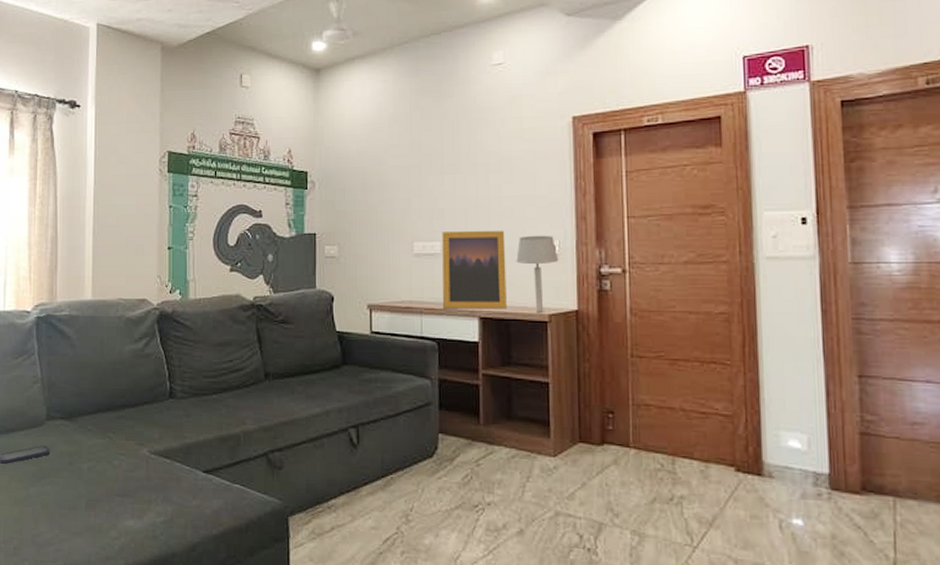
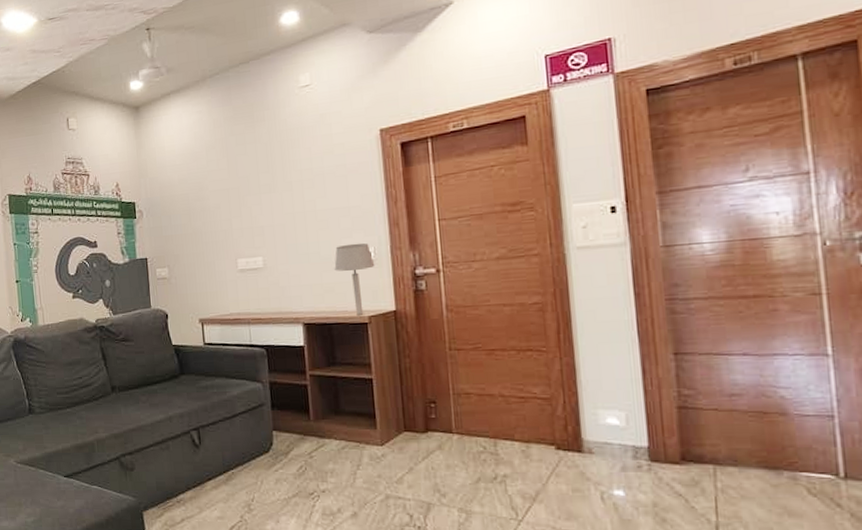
picture frame: present [442,231,507,309] -> none [263,242,329,318]

